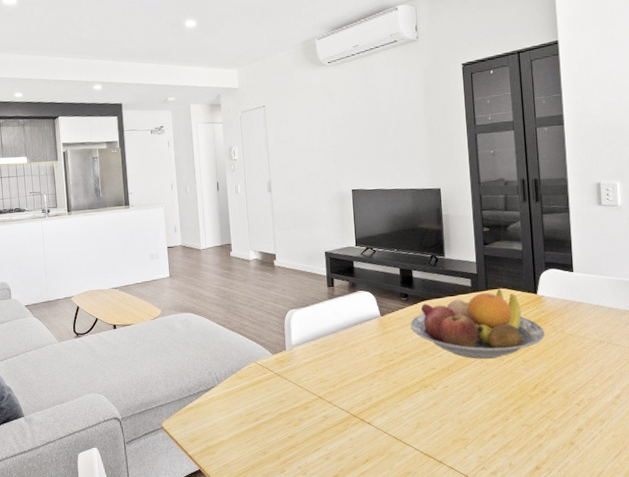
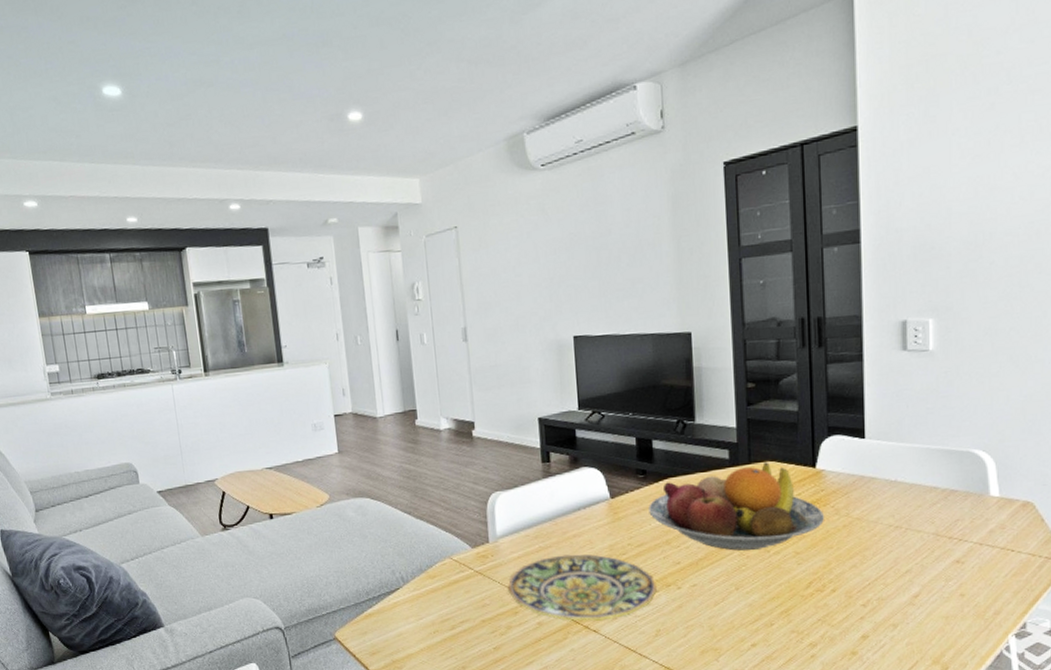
plate: none [300,360,417,415] -> present [507,554,657,621]

